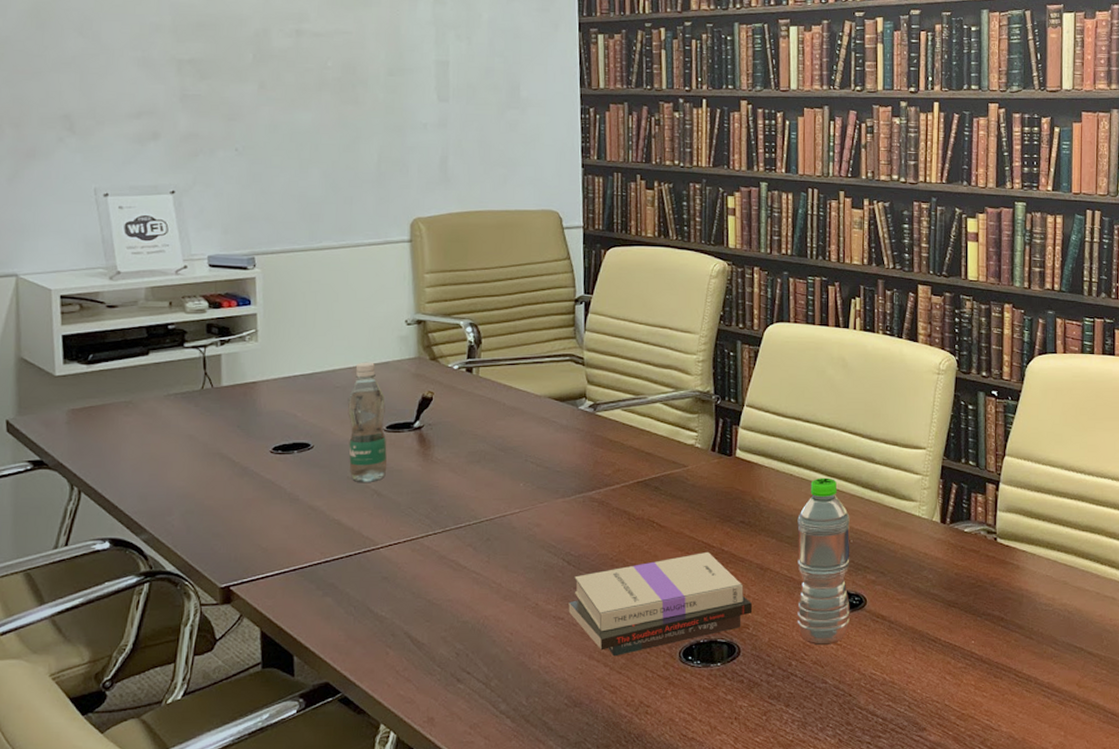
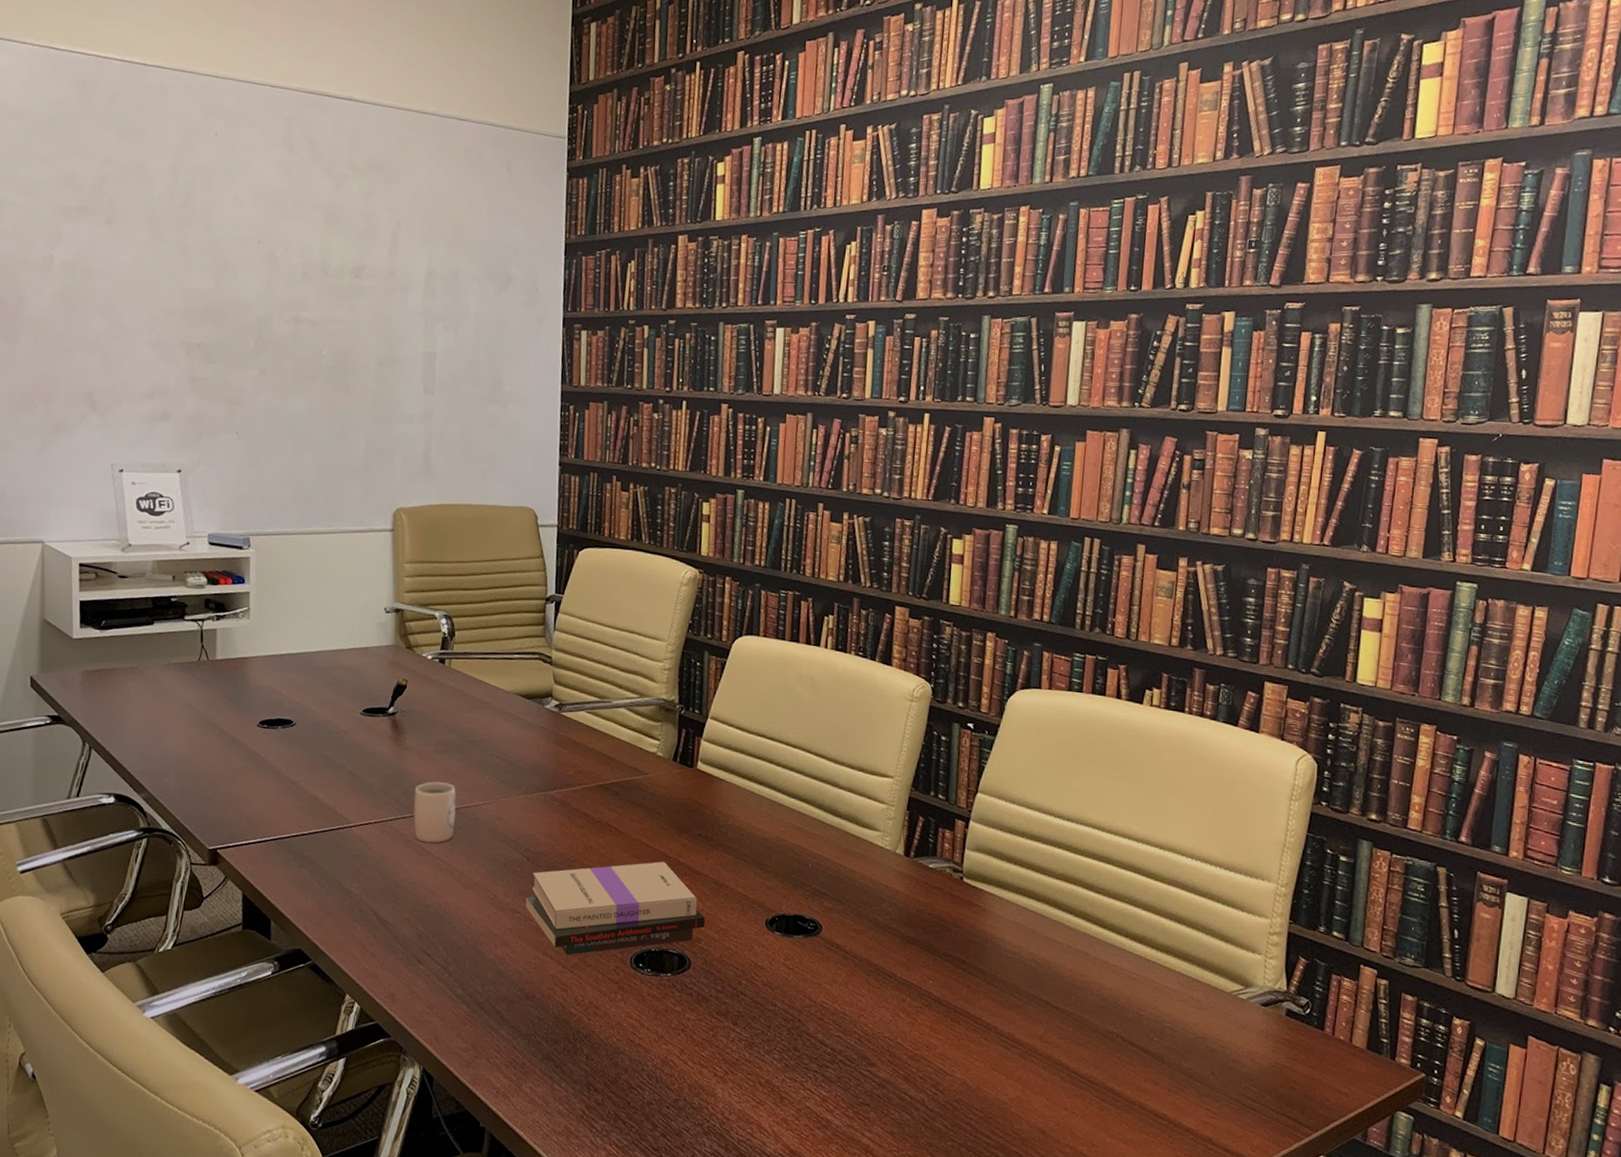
bottle: present [347,362,387,482] -> none [327,645,363,763]
mug: none [444,494,492,558] -> present [412,781,457,844]
water bottle: present [797,477,850,646] -> none [749,797,810,968]

